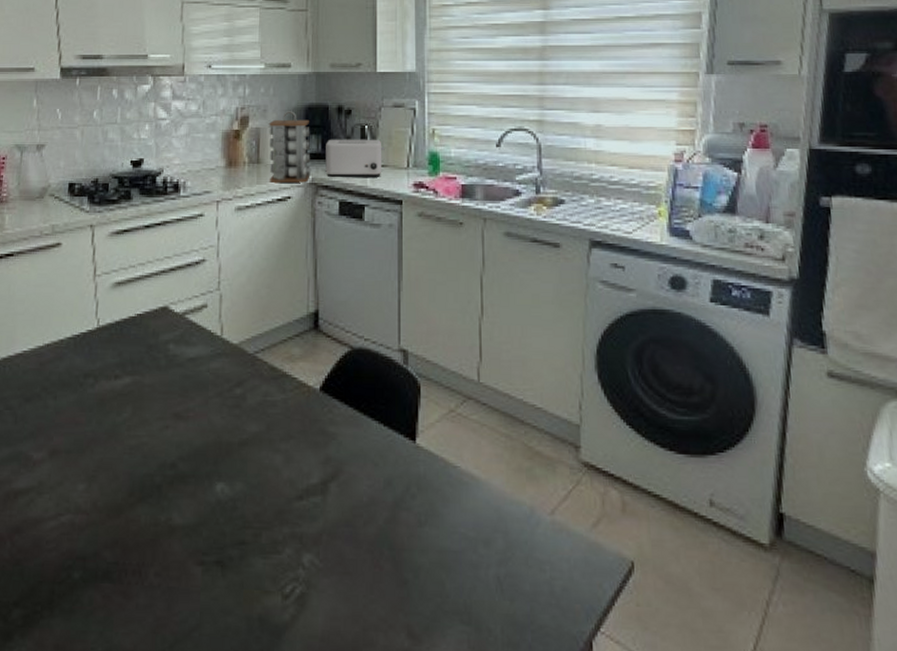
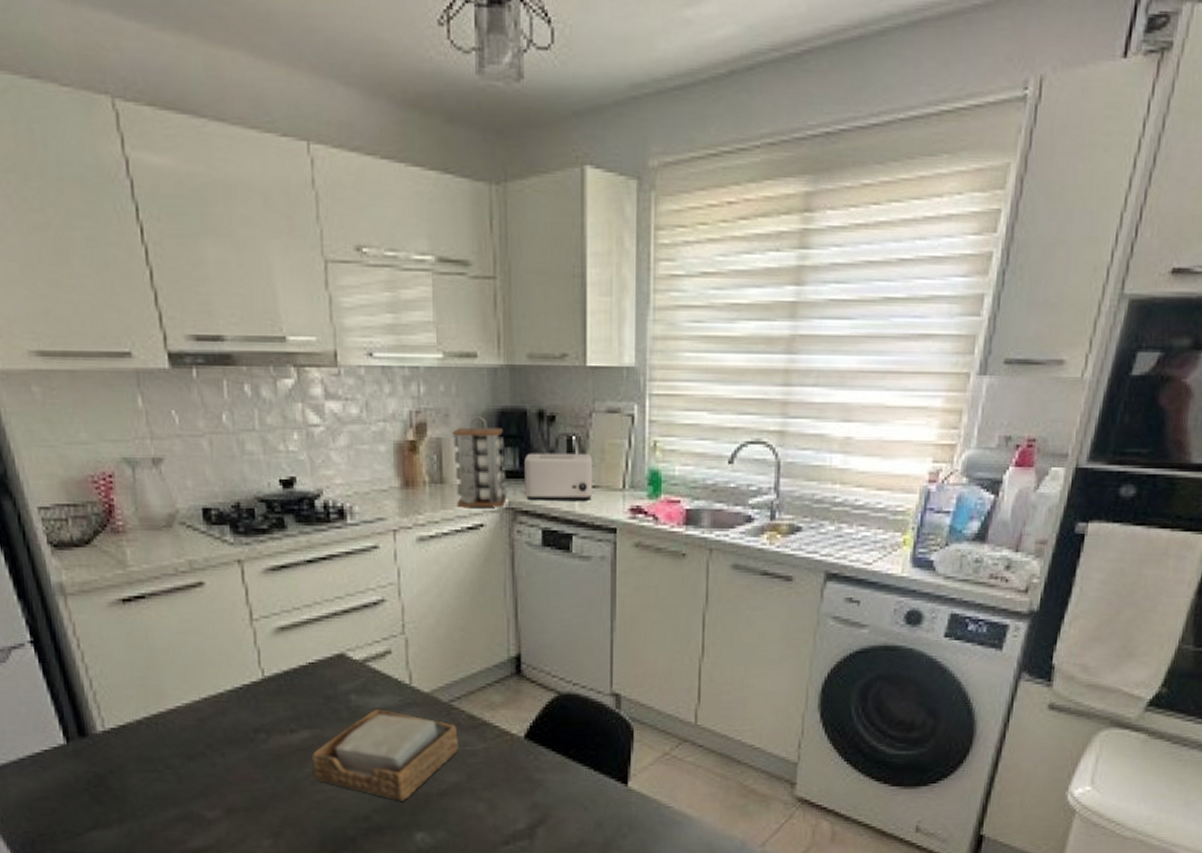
napkin holder: none [130,359,261,449] -> present [312,709,460,801]

